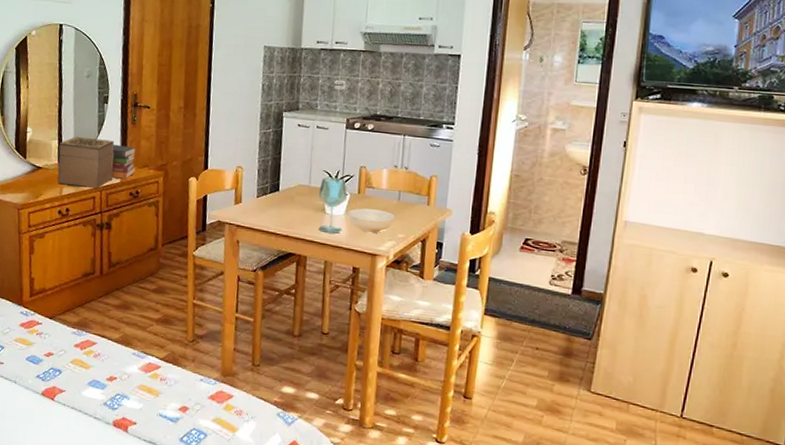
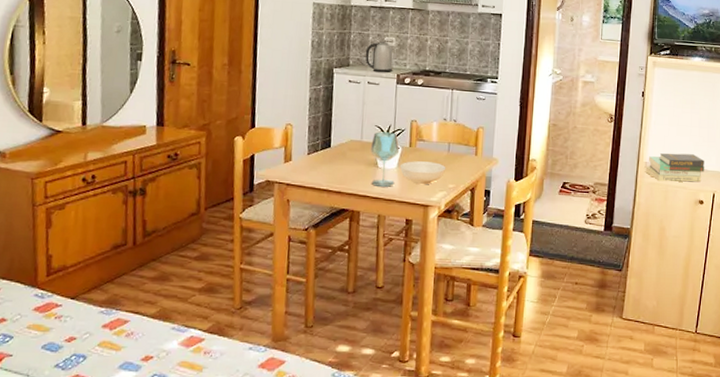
decorative box: present [57,136,115,189] -> none [81,96,150,153]
books: present [111,144,136,179] -> none [146,104,174,141]
kettle: none [314,85,344,117] -> present [365,41,394,73]
books: none [624,212,701,247] -> present [645,153,705,182]

